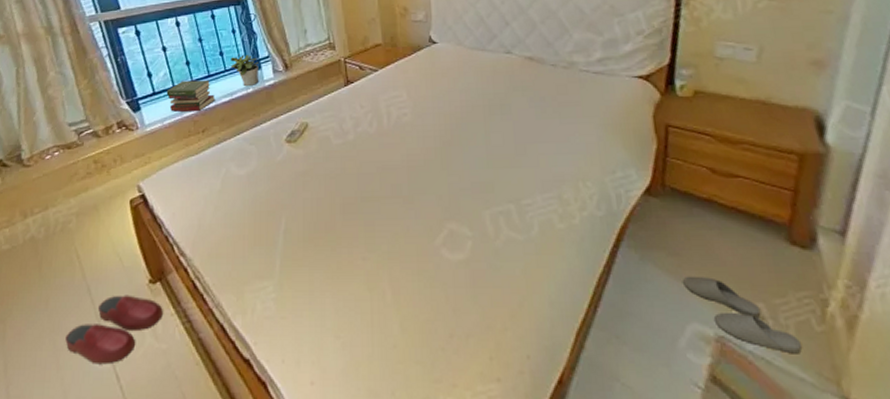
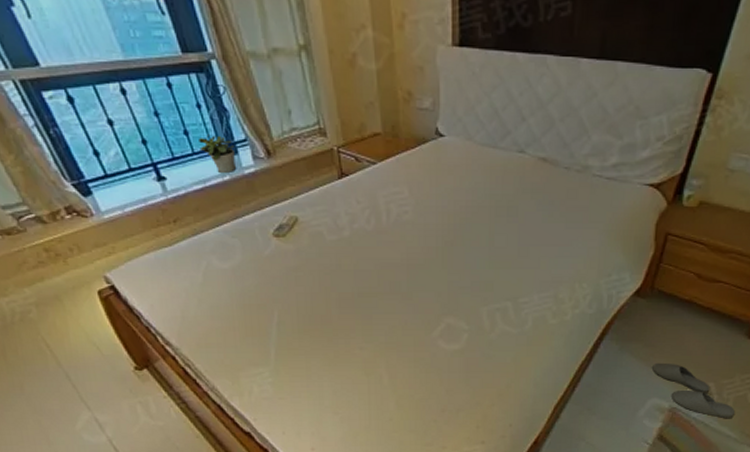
slippers: present [65,295,163,365] -> none [51,380,155,440]
books: present [166,79,216,112] -> none [122,163,186,200]

